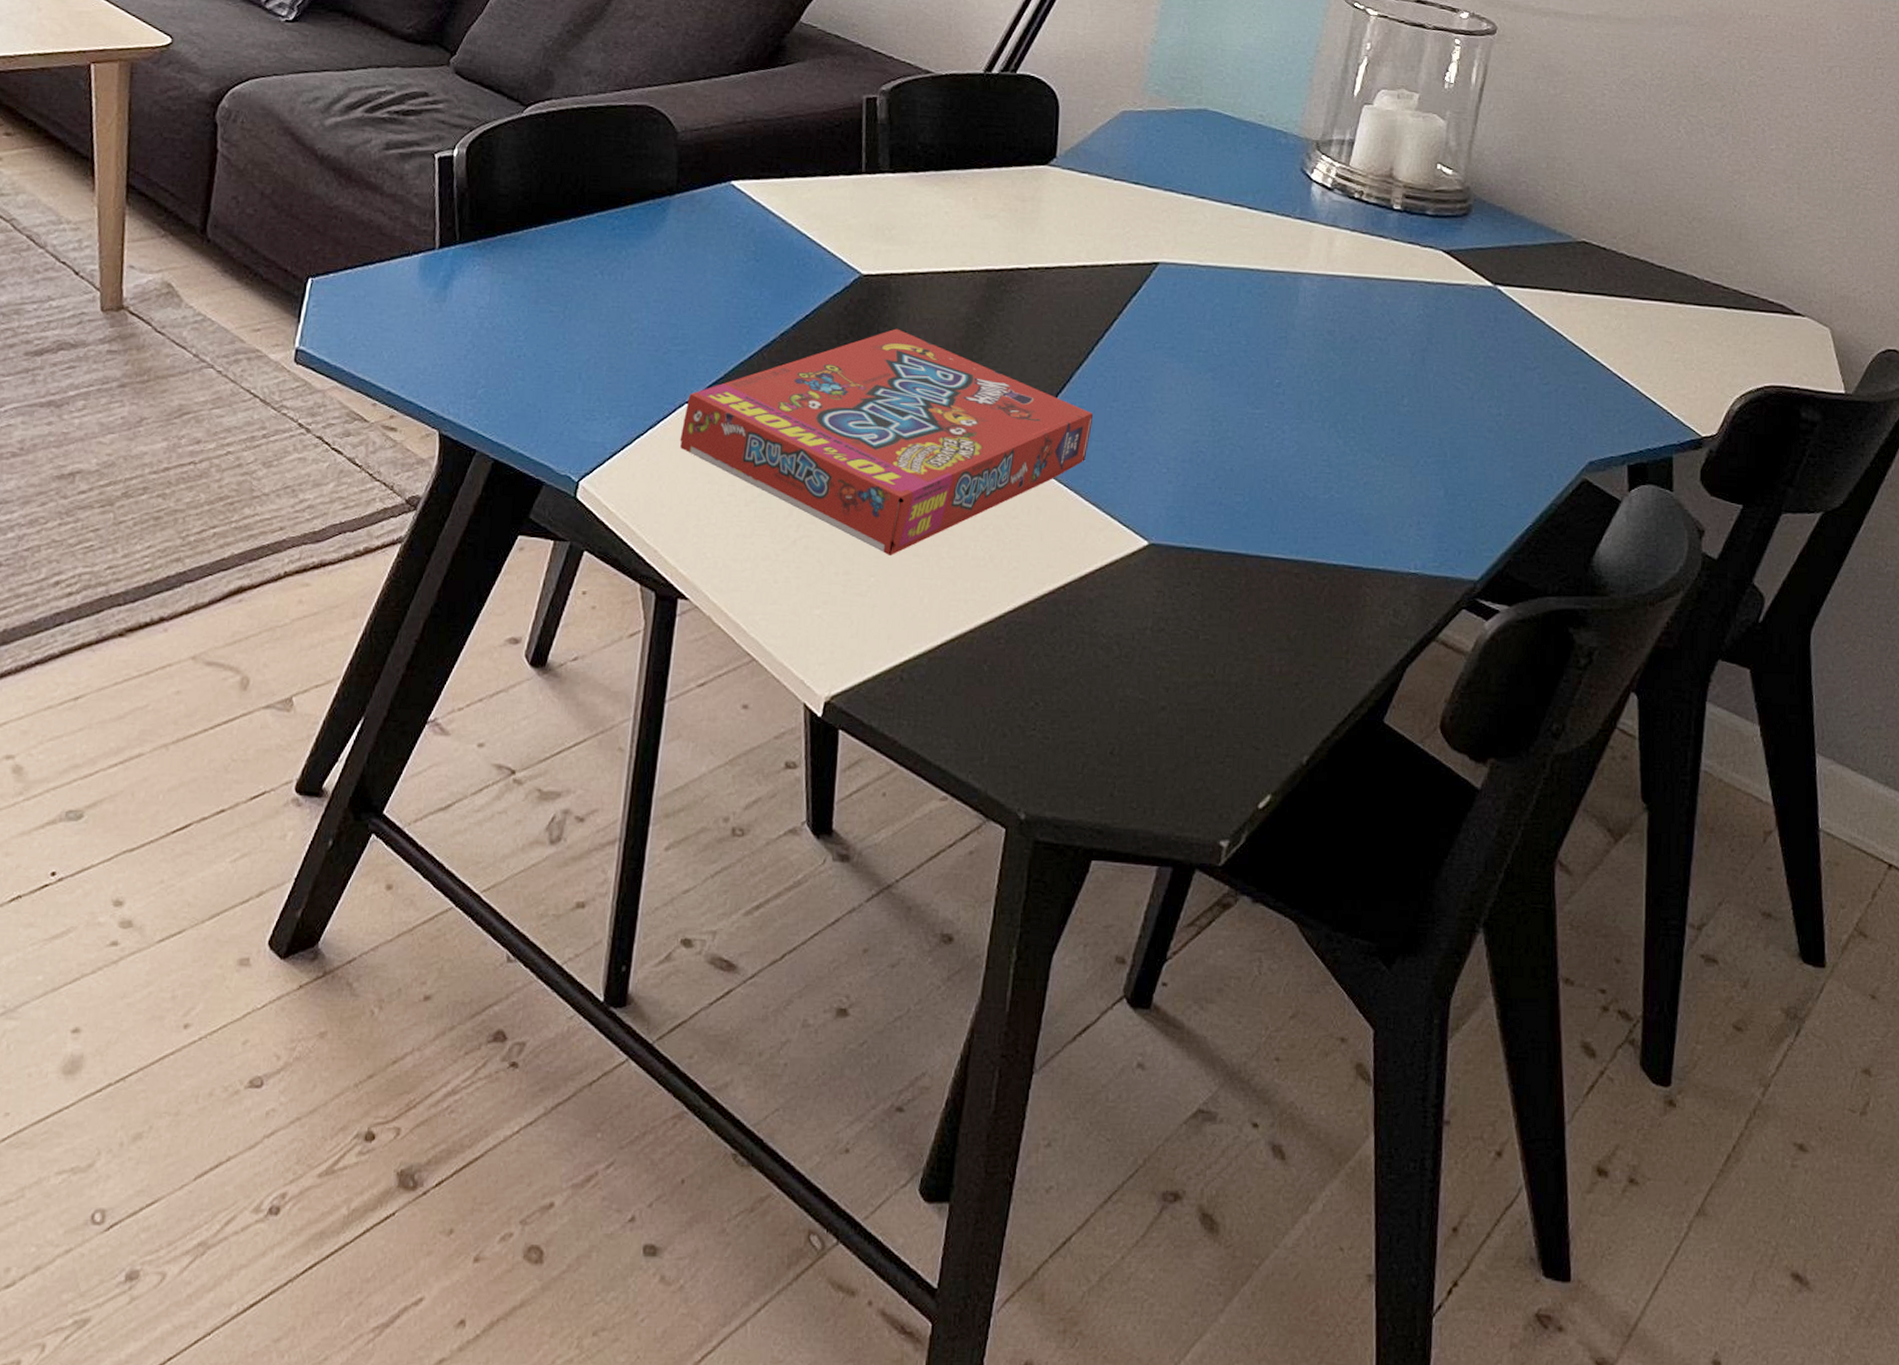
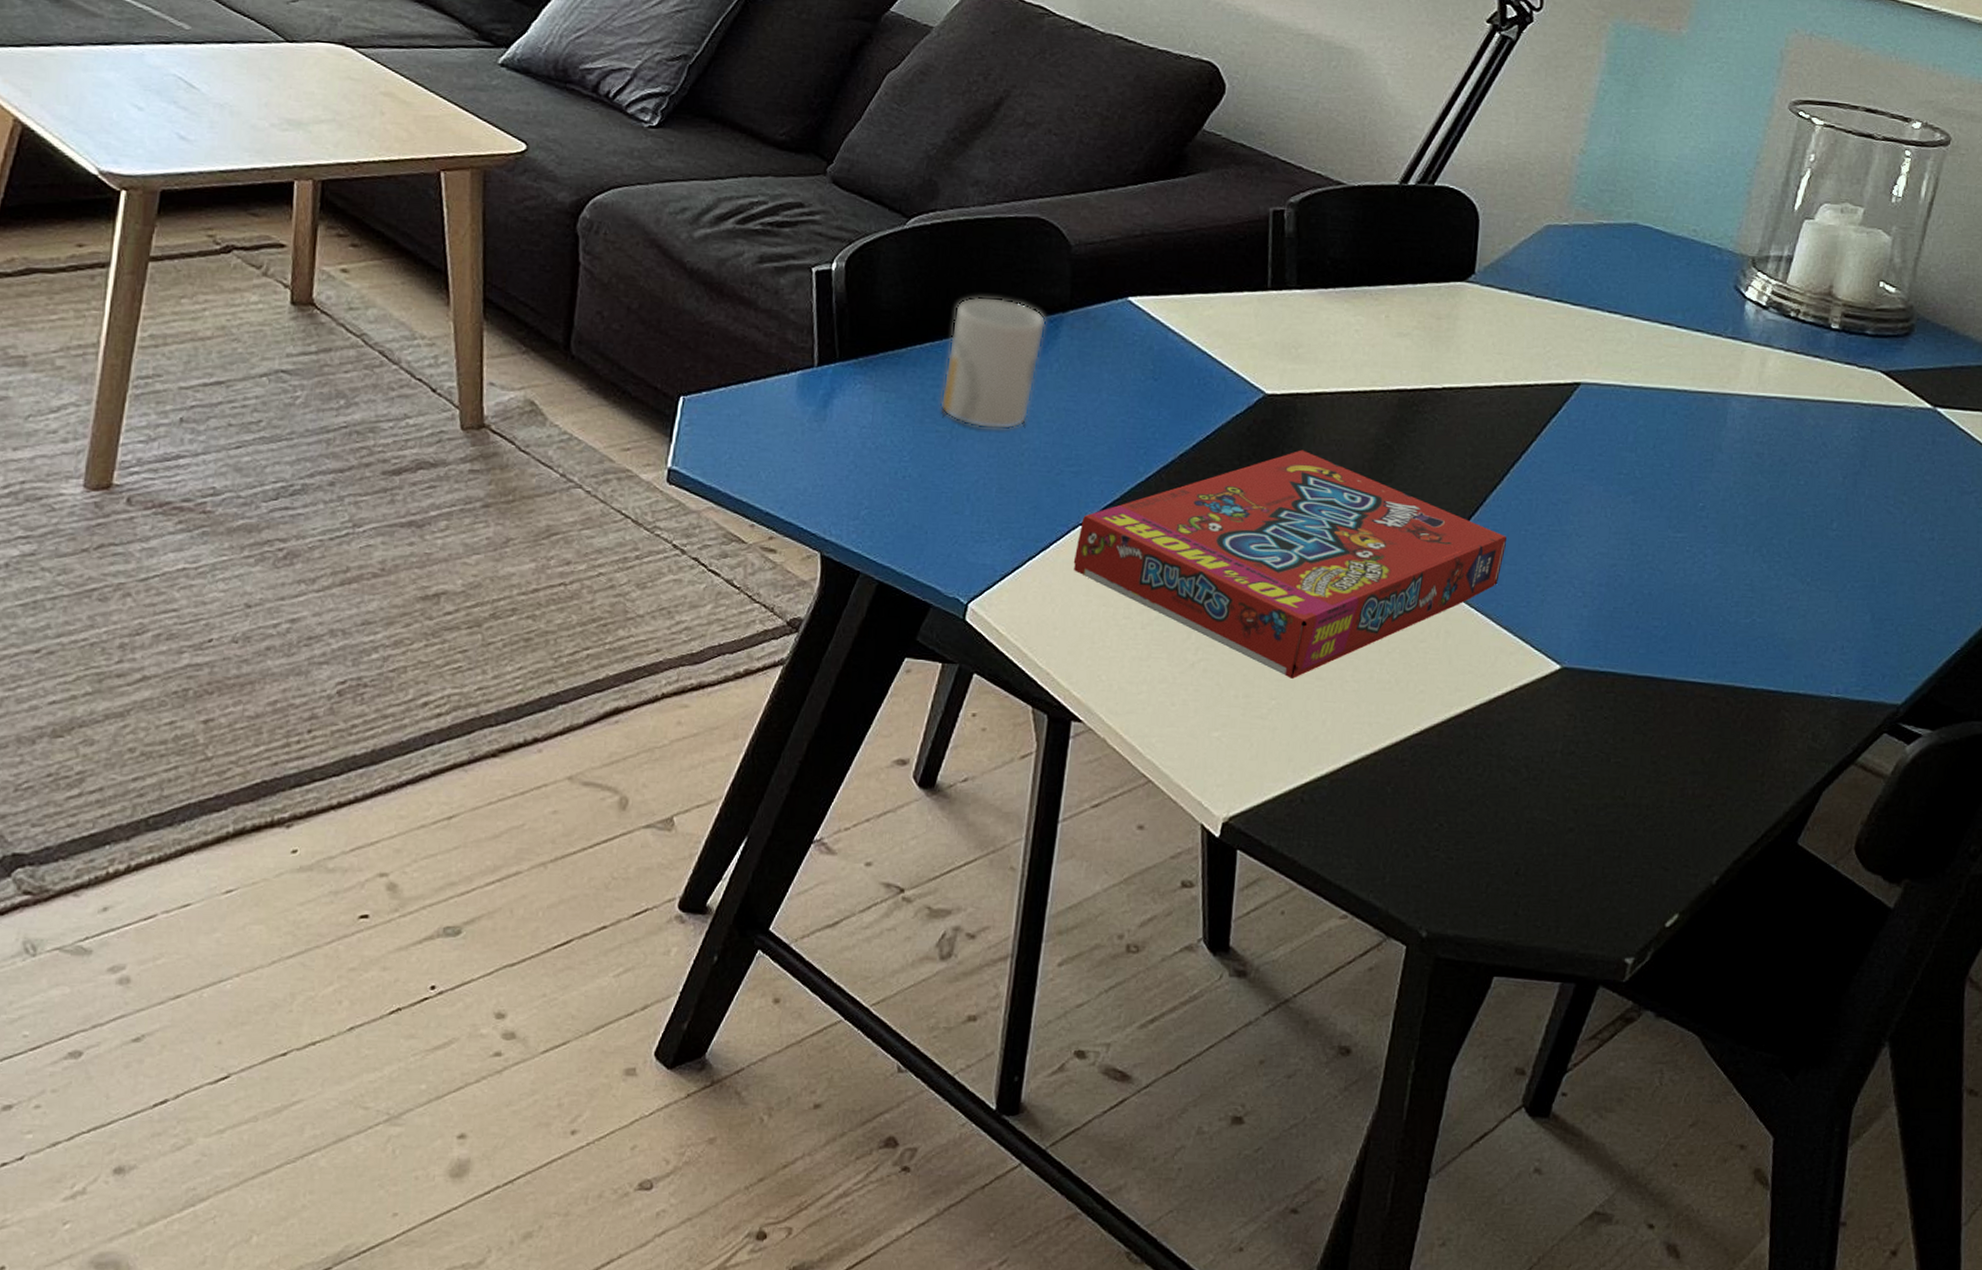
mug: none [554,180,655,310] -> present [940,296,1047,430]

